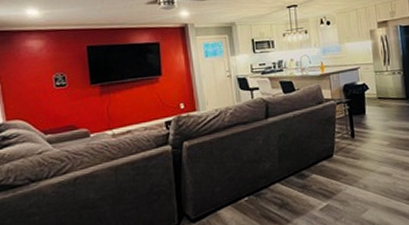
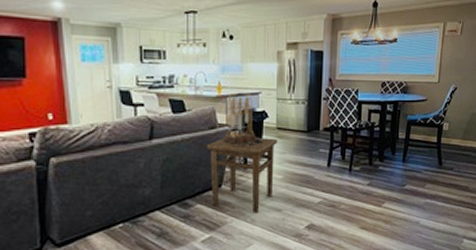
side table: none [316,107,381,180] -> present [206,137,277,214]
table lamp: none [330,68,367,118] -> present [223,92,263,147]

